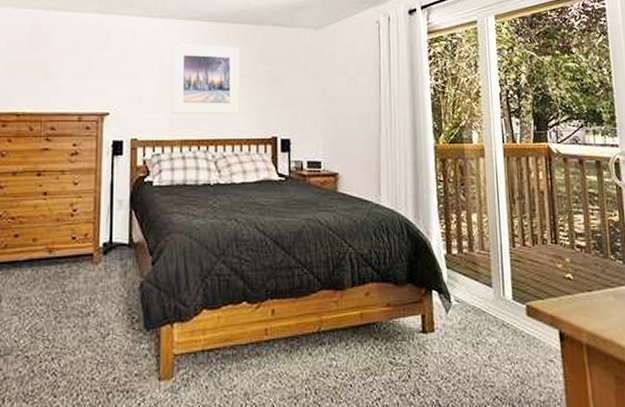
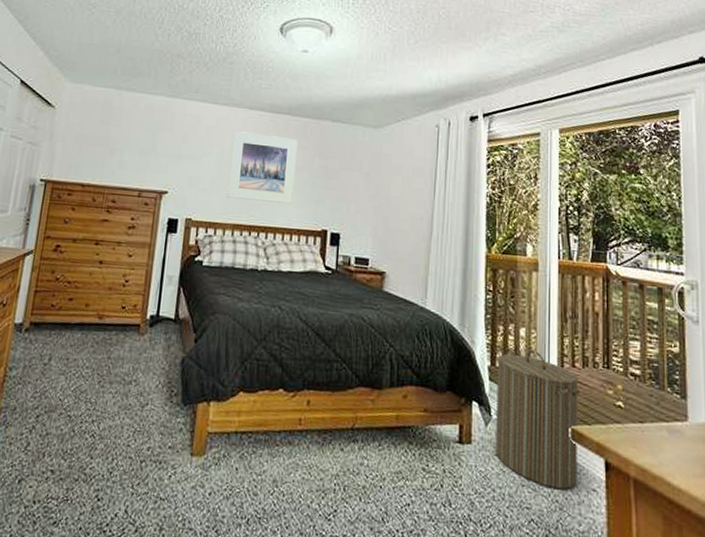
laundry hamper: none [453,234,535,364] -> present [496,349,580,489]

